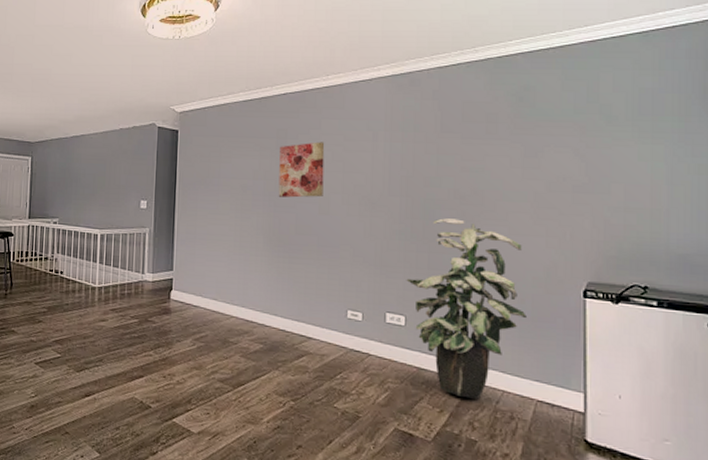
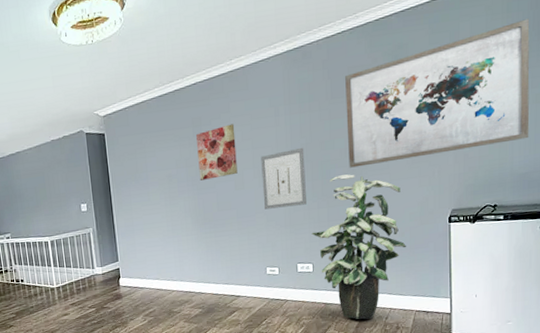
wall art: none [351,179,405,245] -> present [261,147,306,210]
wall art: none [457,79,691,214] -> present [345,19,530,168]

